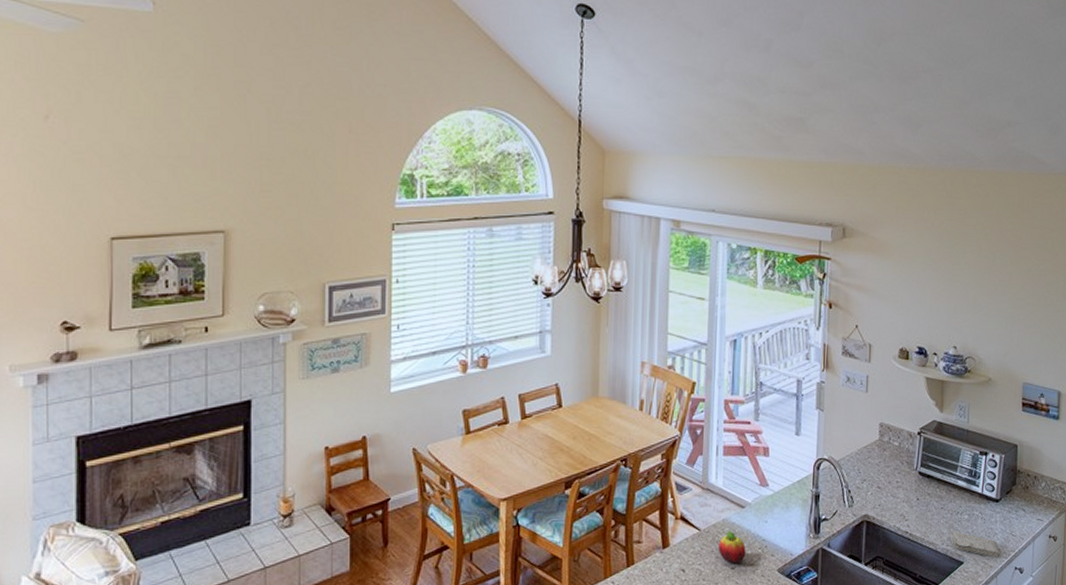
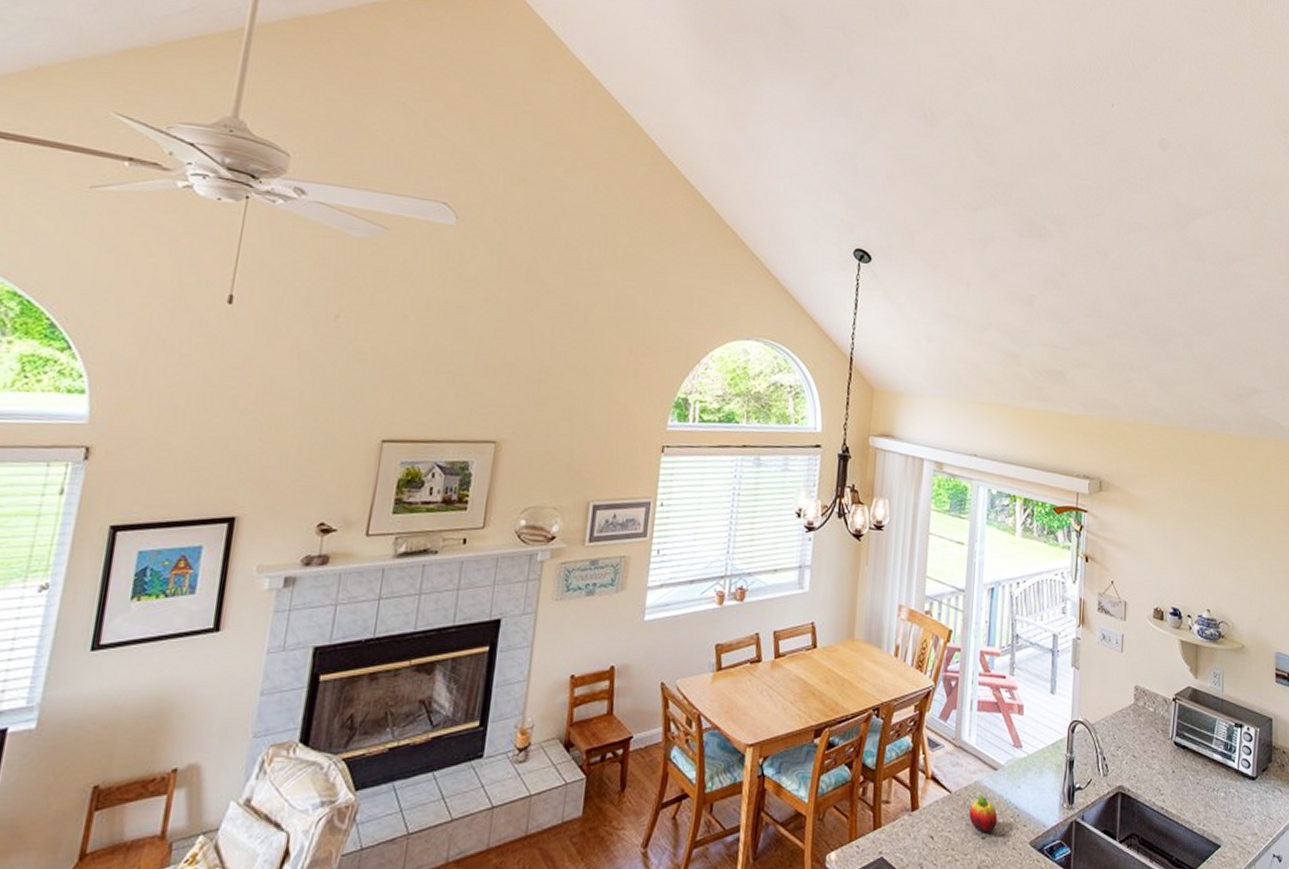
washcloth: present [950,531,1001,558] -> none [1206,809,1259,843]

